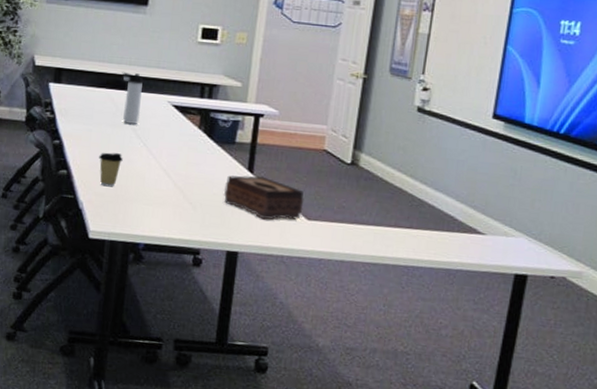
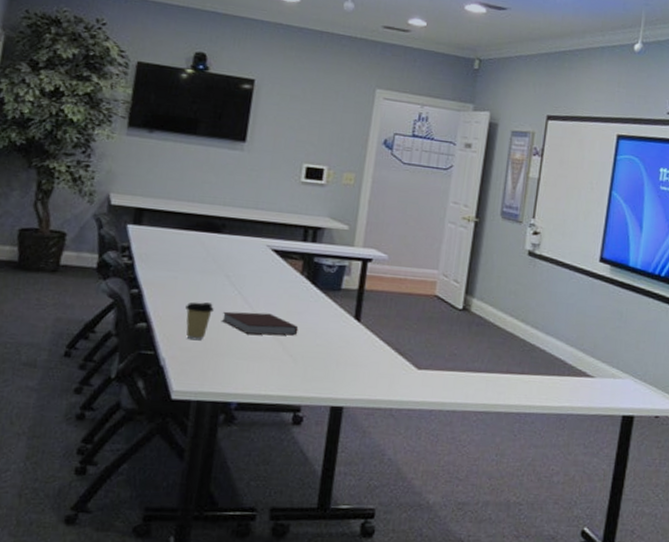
thermos bottle: present [122,72,144,124] -> none [214,213,240,270]
notebook: none [129,161,197,185] -> present [221,311,299,336]
tissue box: present [223,175,304,220] -> none [327,324,414,371]

